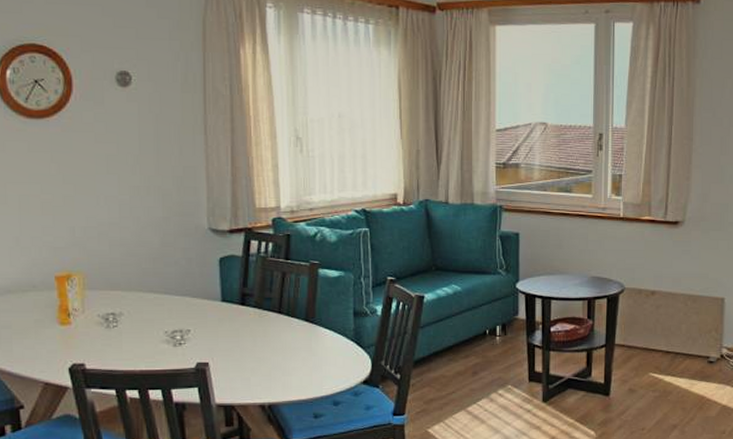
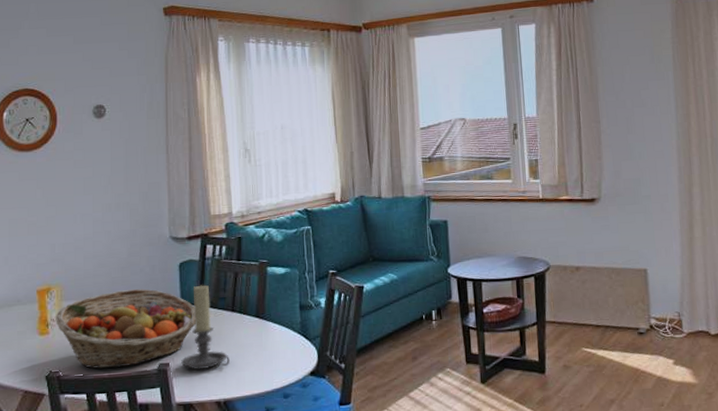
fruit basket: none [78,283,238,365] -> present [55,289,196,369]
candle holder: none [222,283,275,371] -> present [181,284,229,370]

